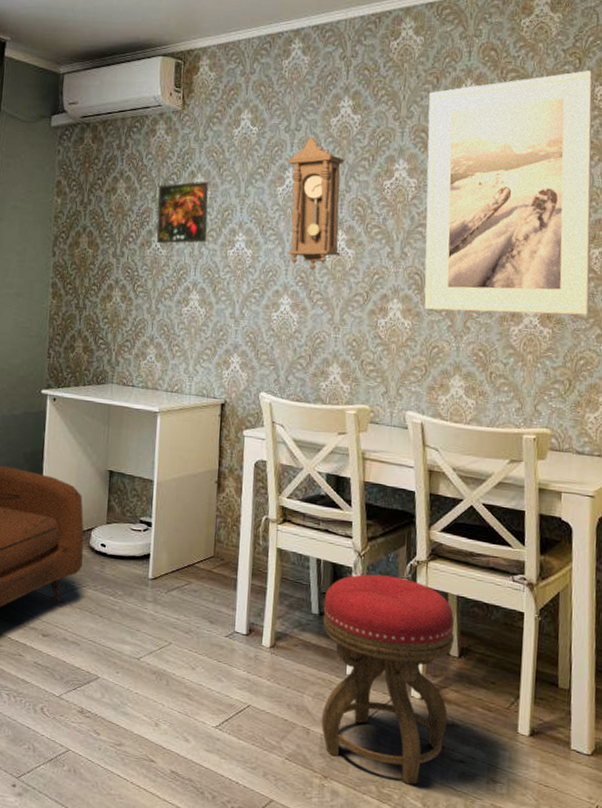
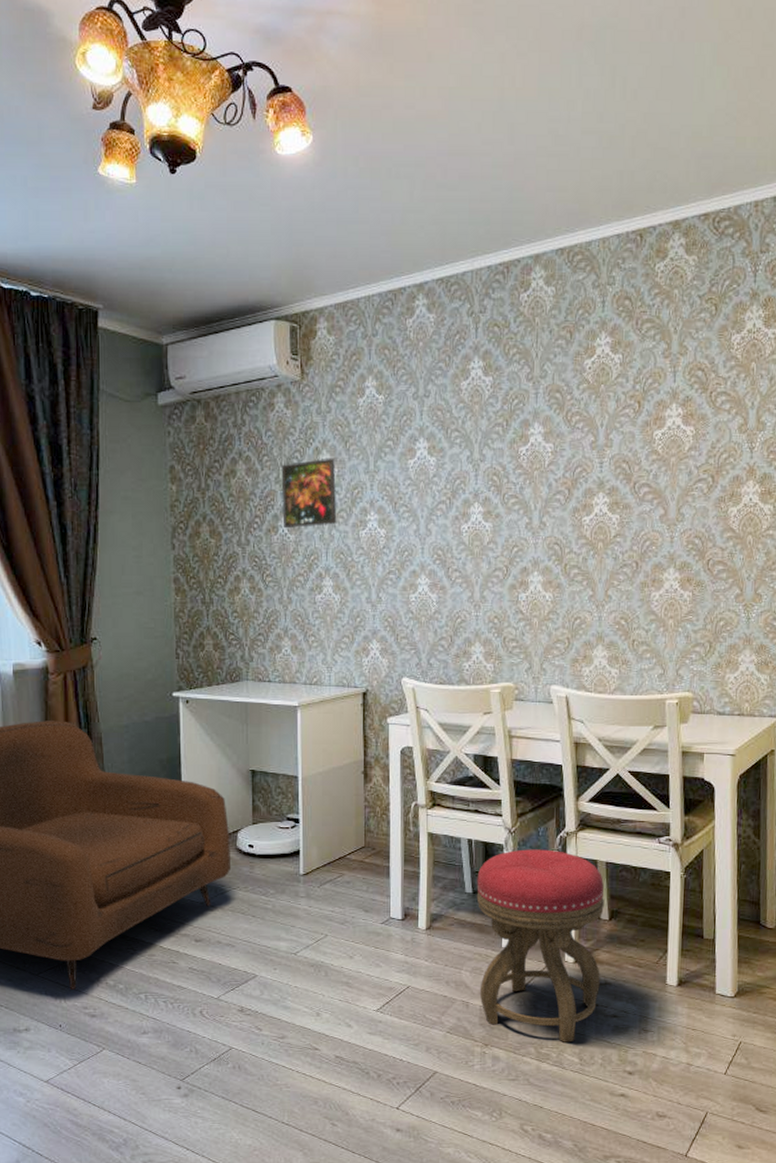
pendulum clock: present [287,136,345,271] -> none [417,402,478,548]
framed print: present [424,70,593,315] -> none [562,318,730,581]

